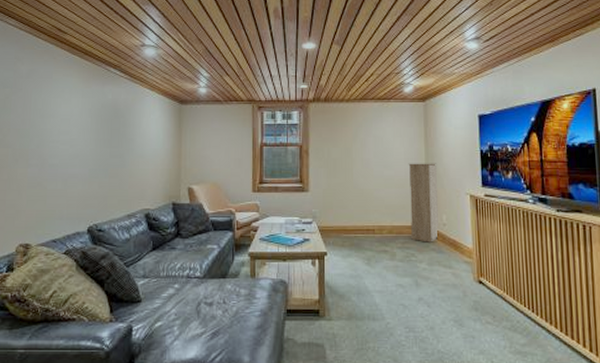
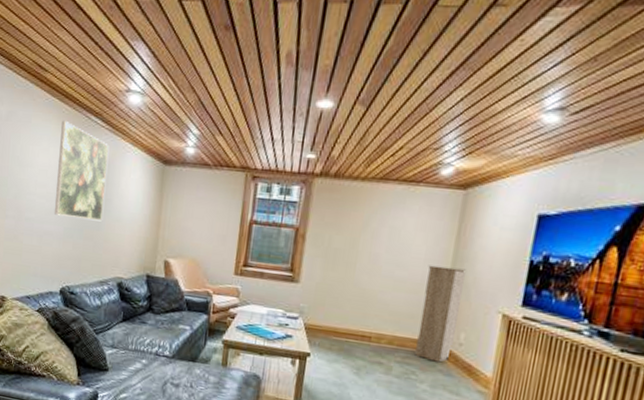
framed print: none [78,74,129,160] -> present [54,120,110,222]

